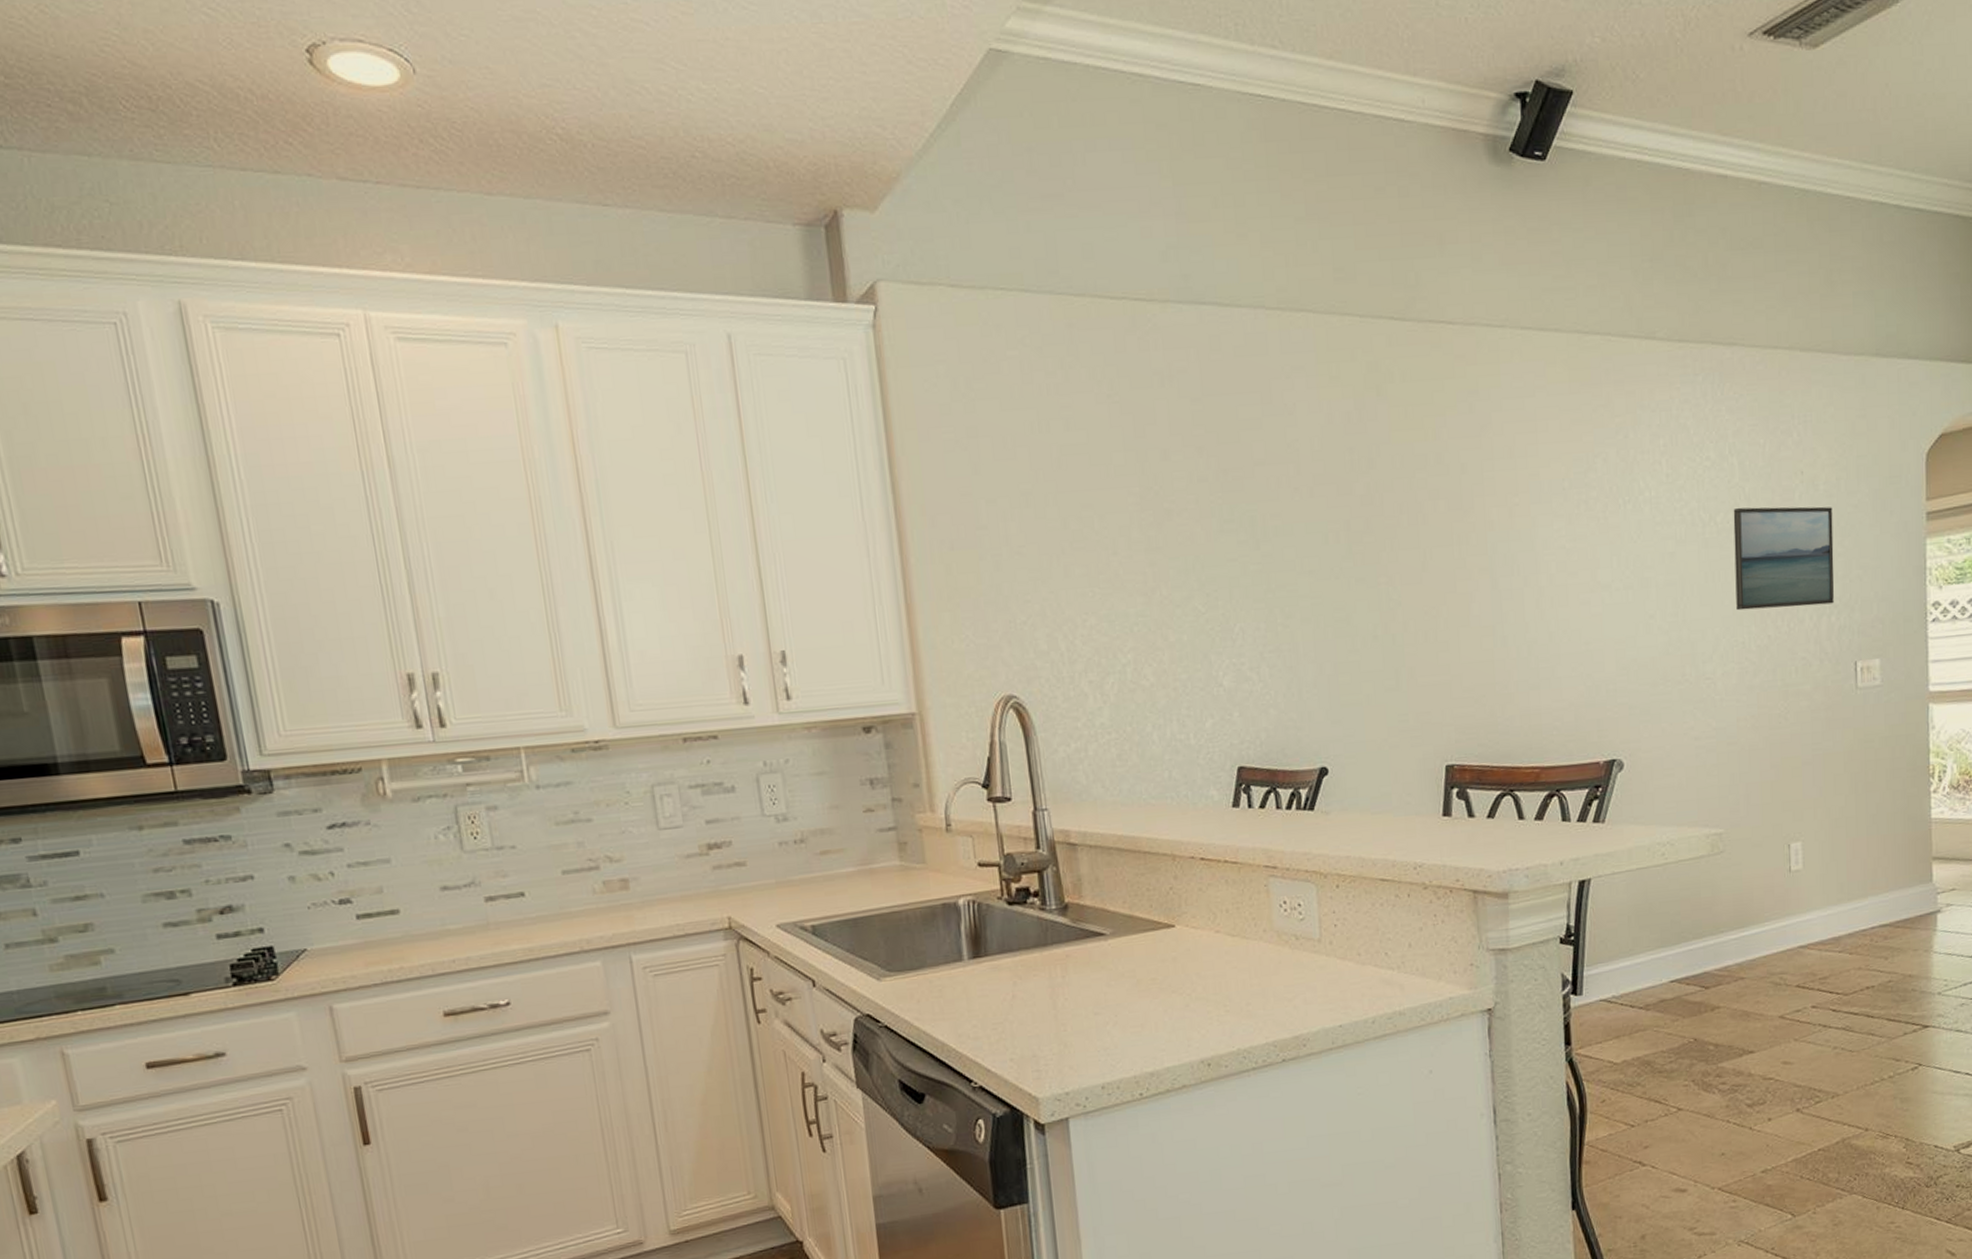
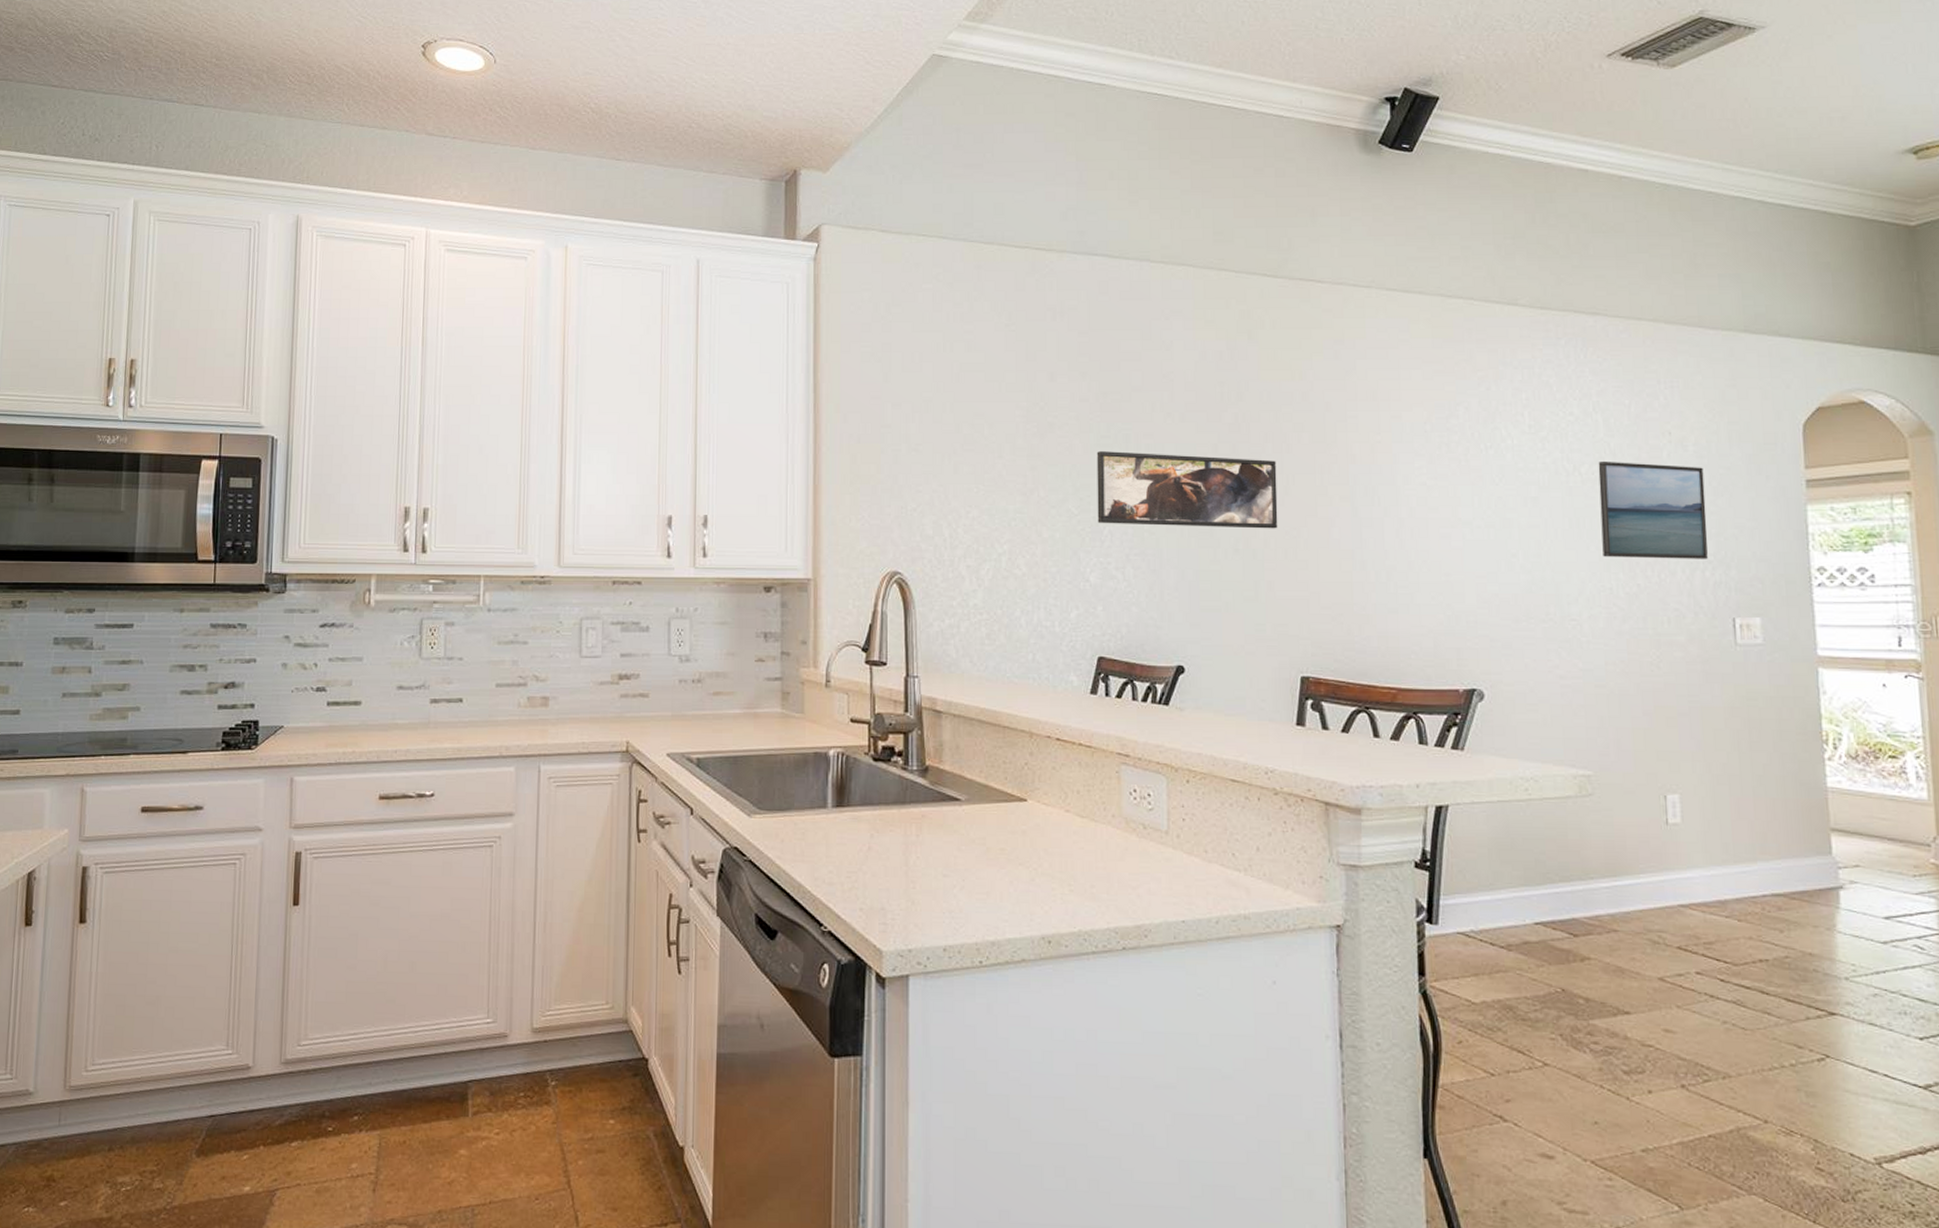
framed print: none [1221,533,1417,621] -> present [1096,451,1278,529]

